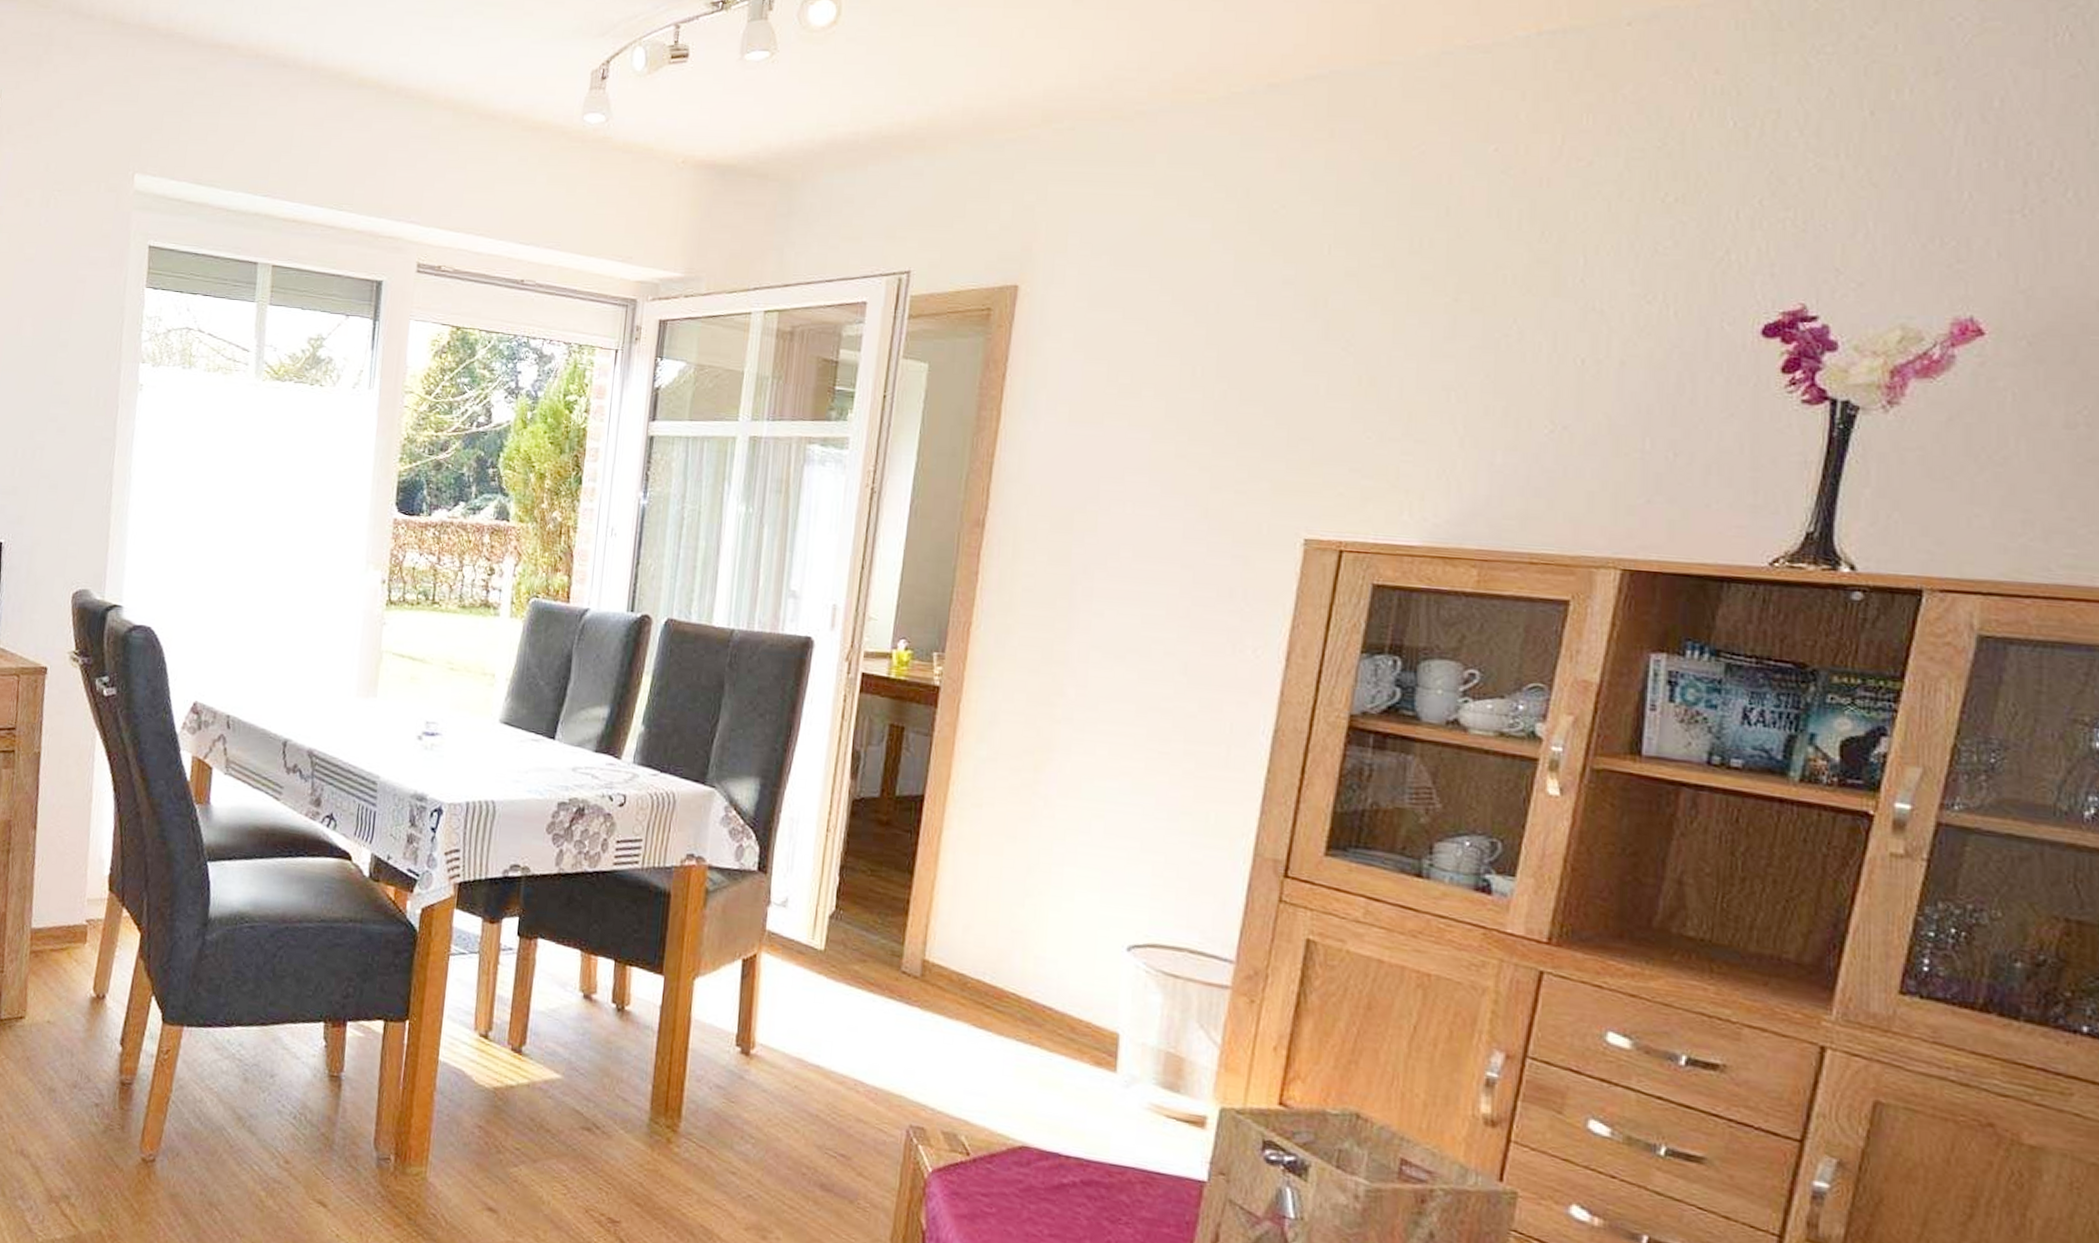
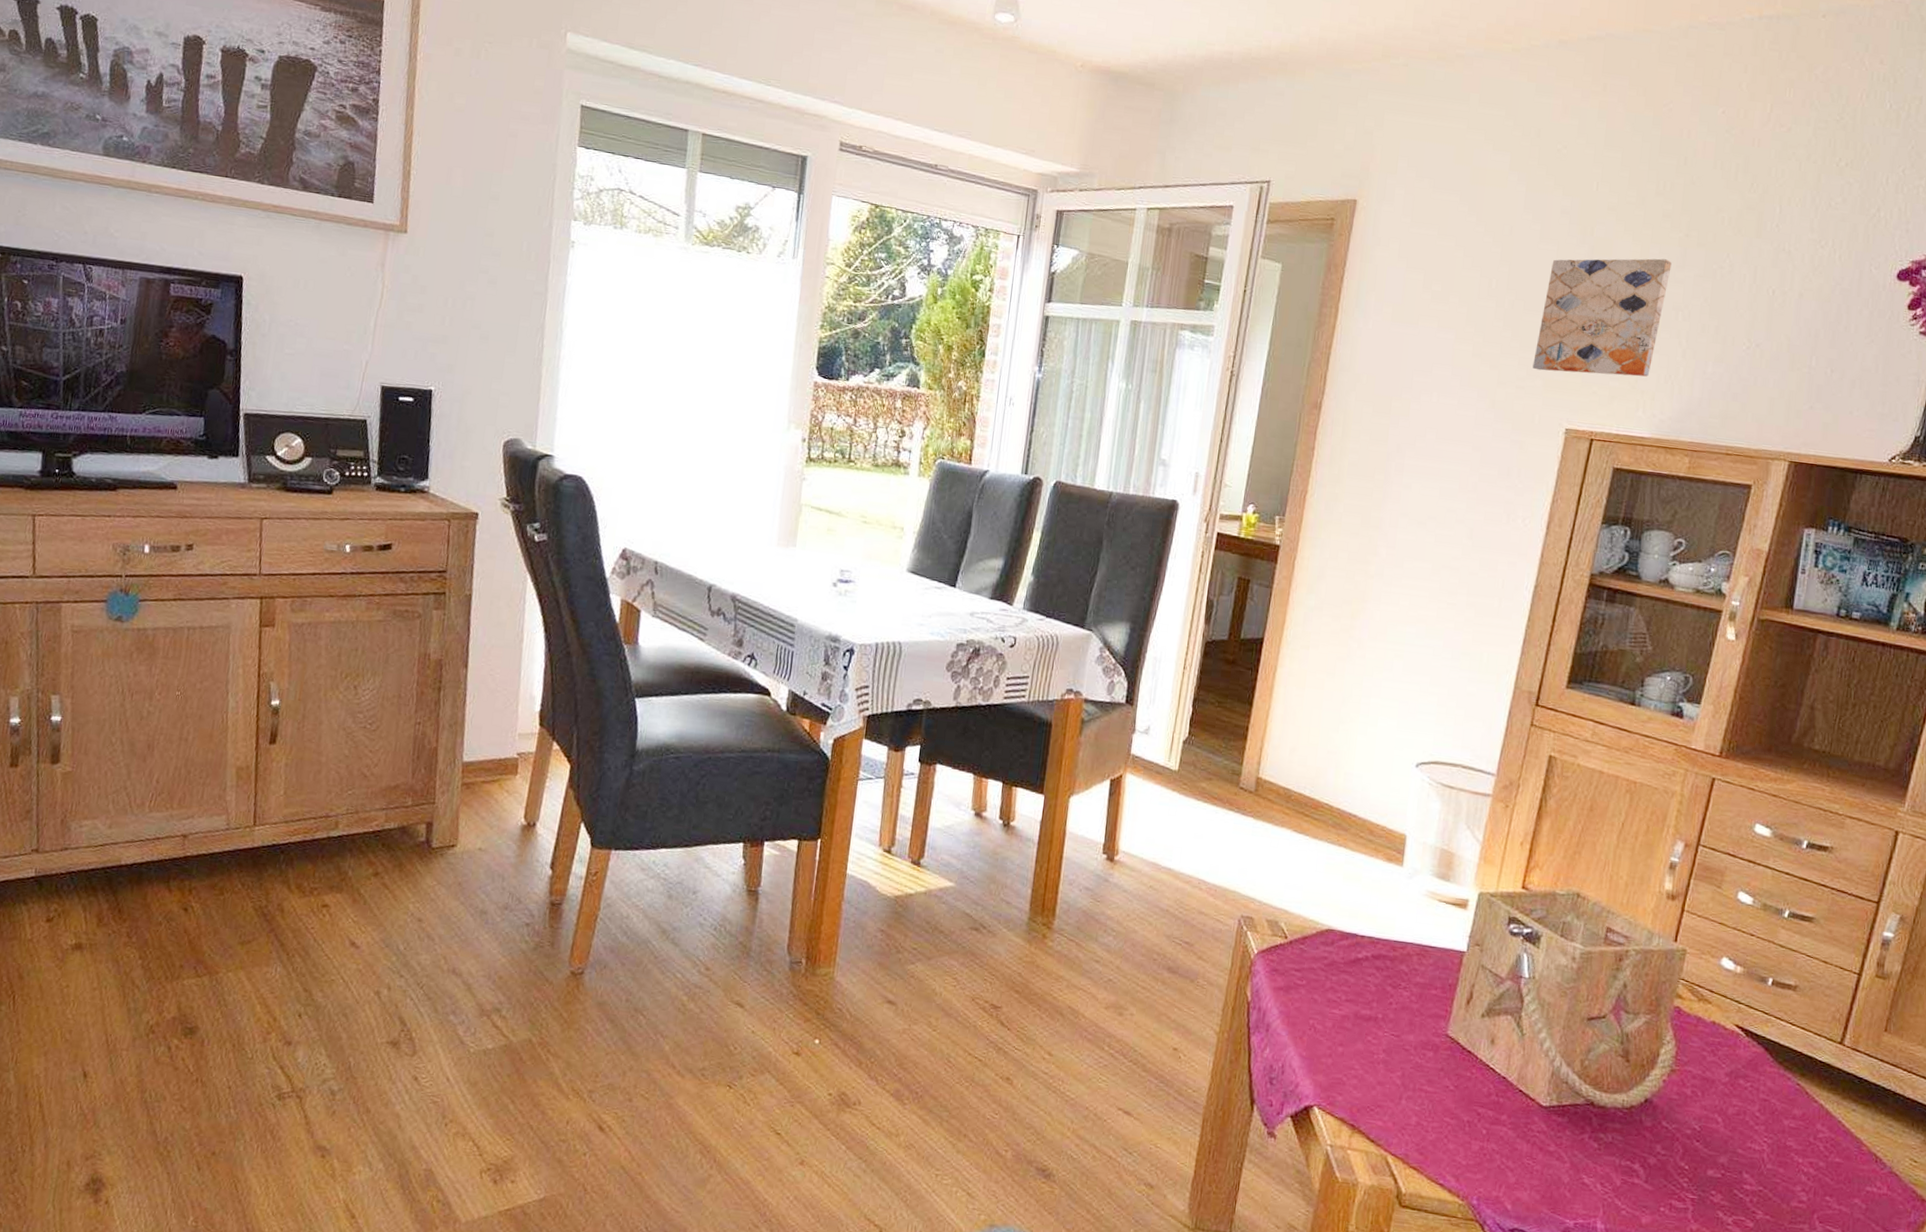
wall art: none [1256,329,1437,473] -> present [1532,258,1672,377]

